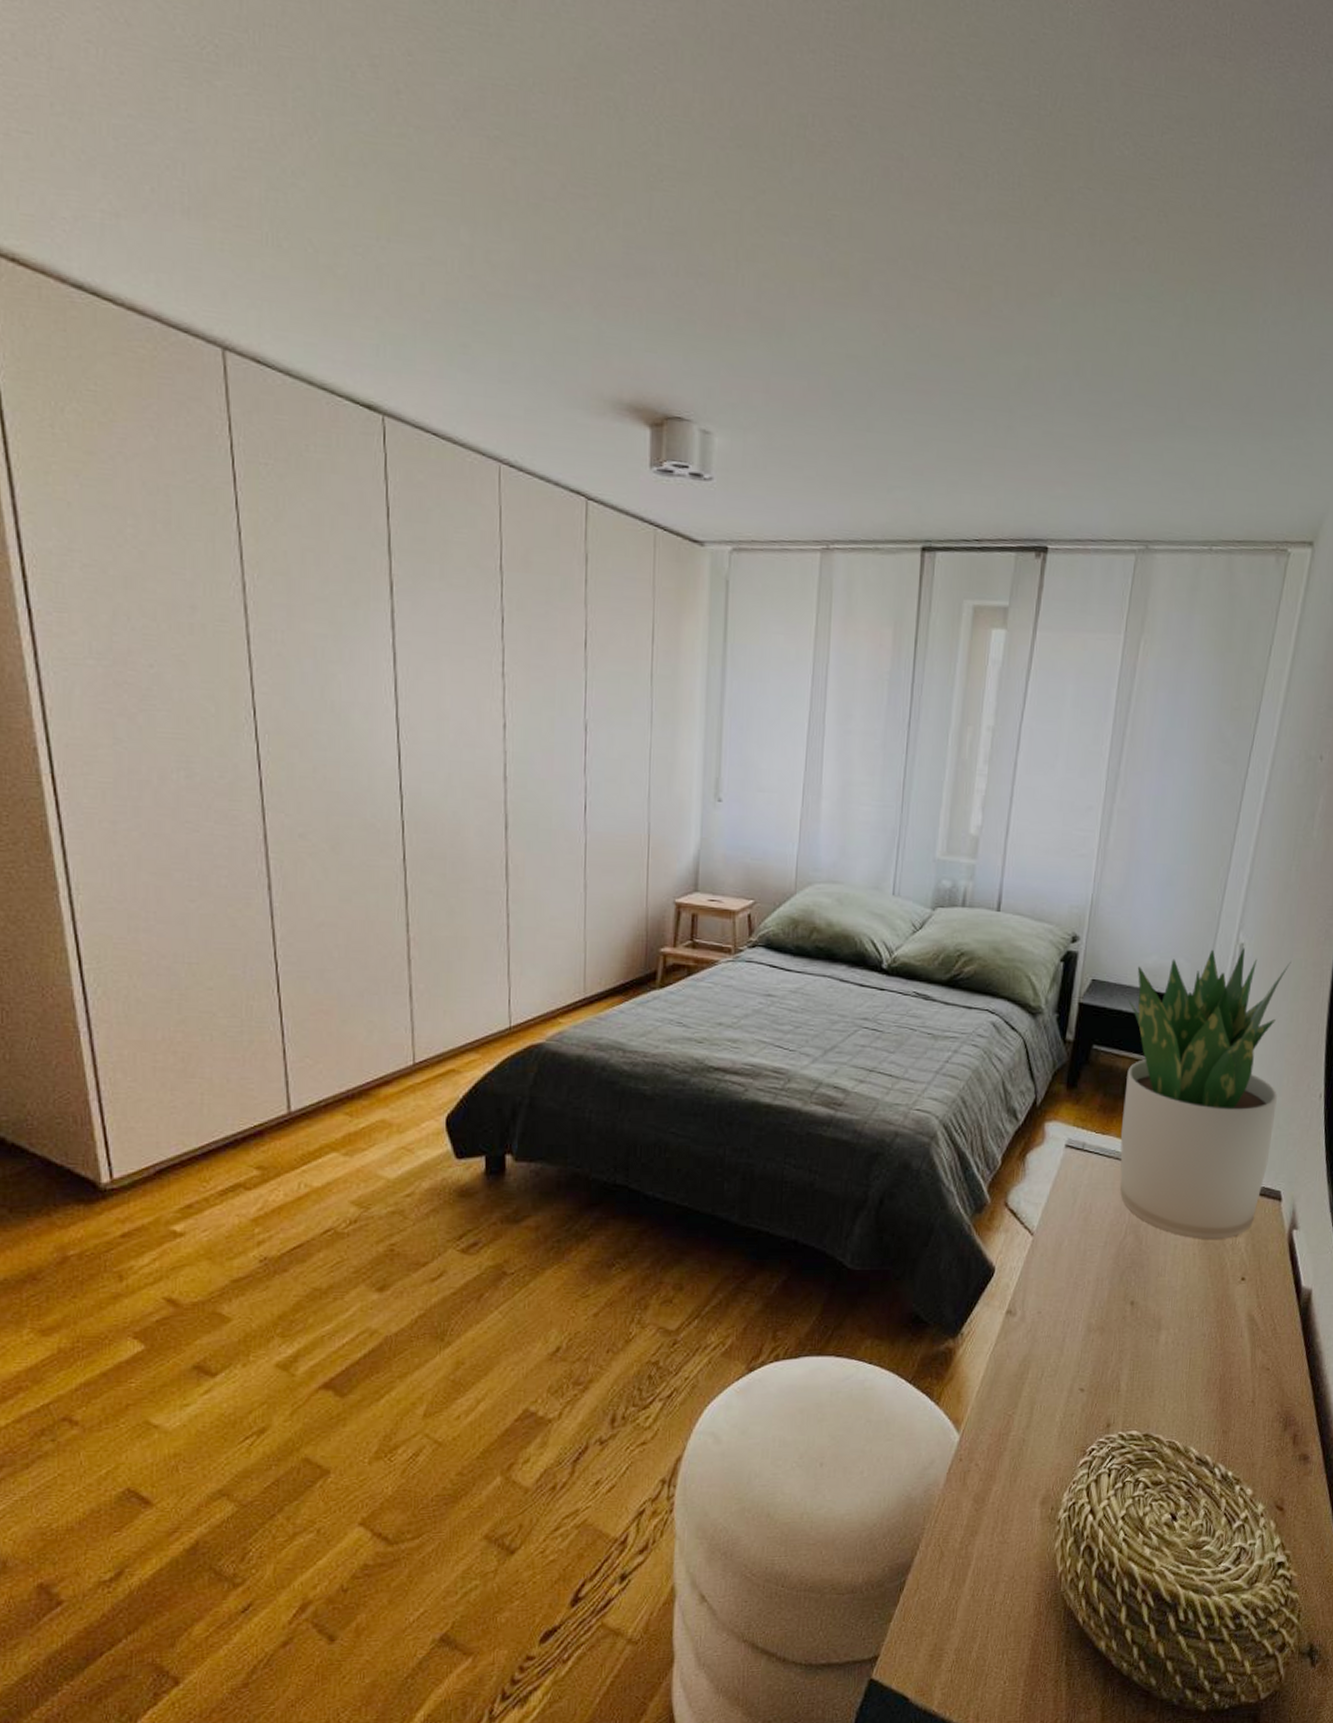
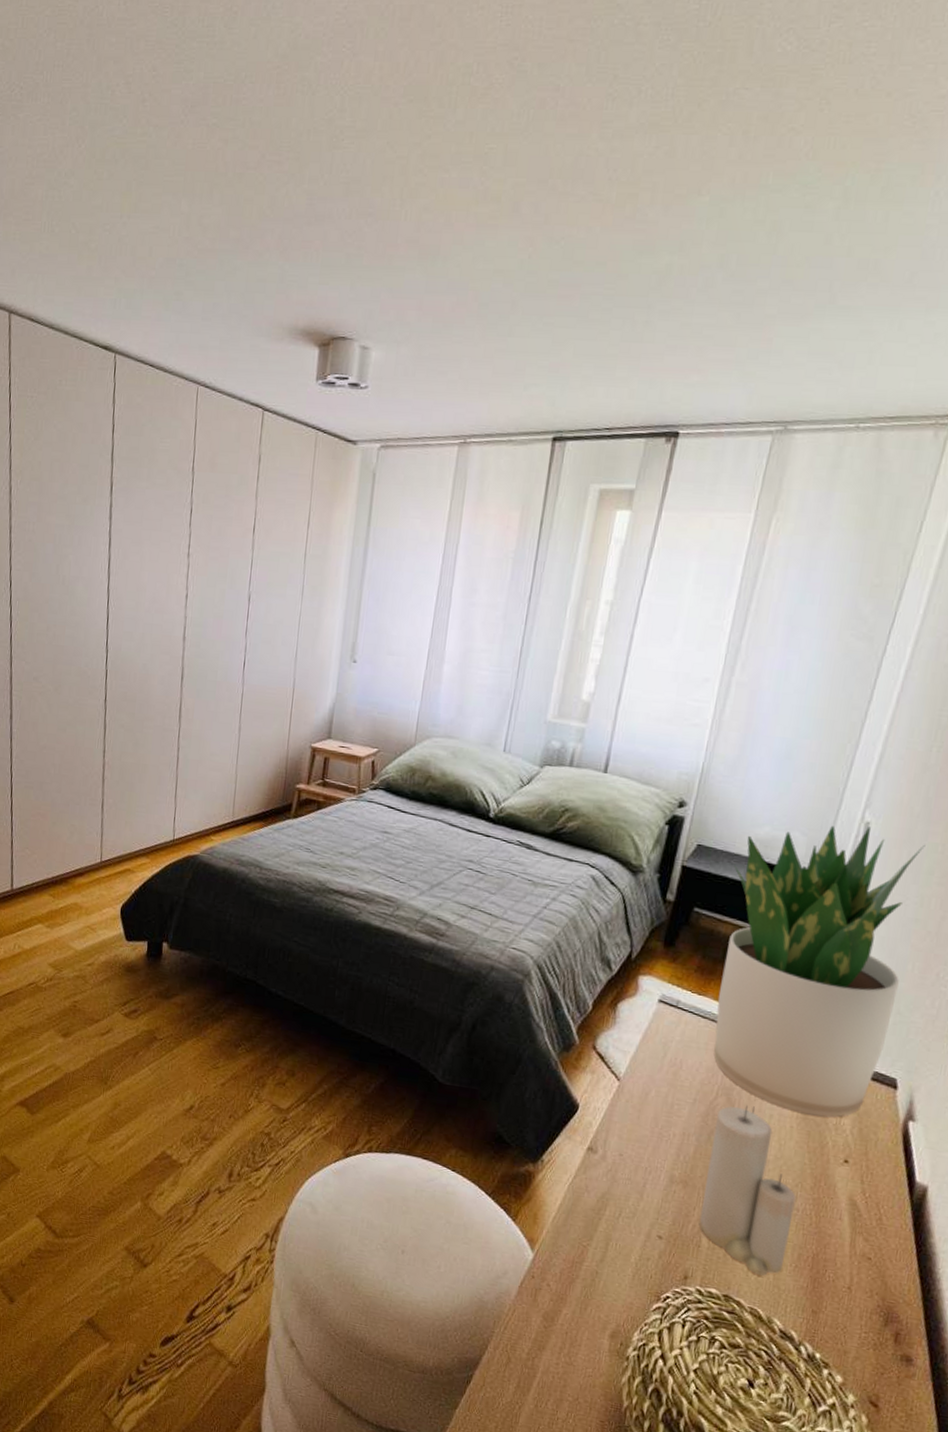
candle: none [1117,1239,1202,1407] -> present [699,1105,796,1276]

